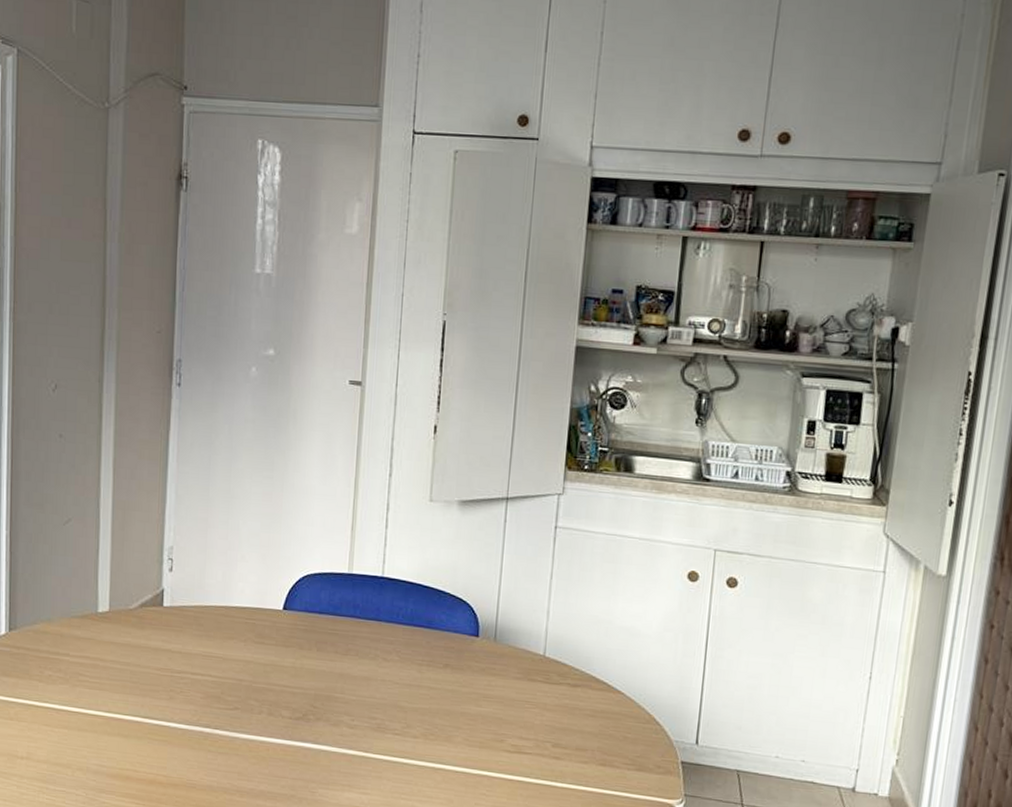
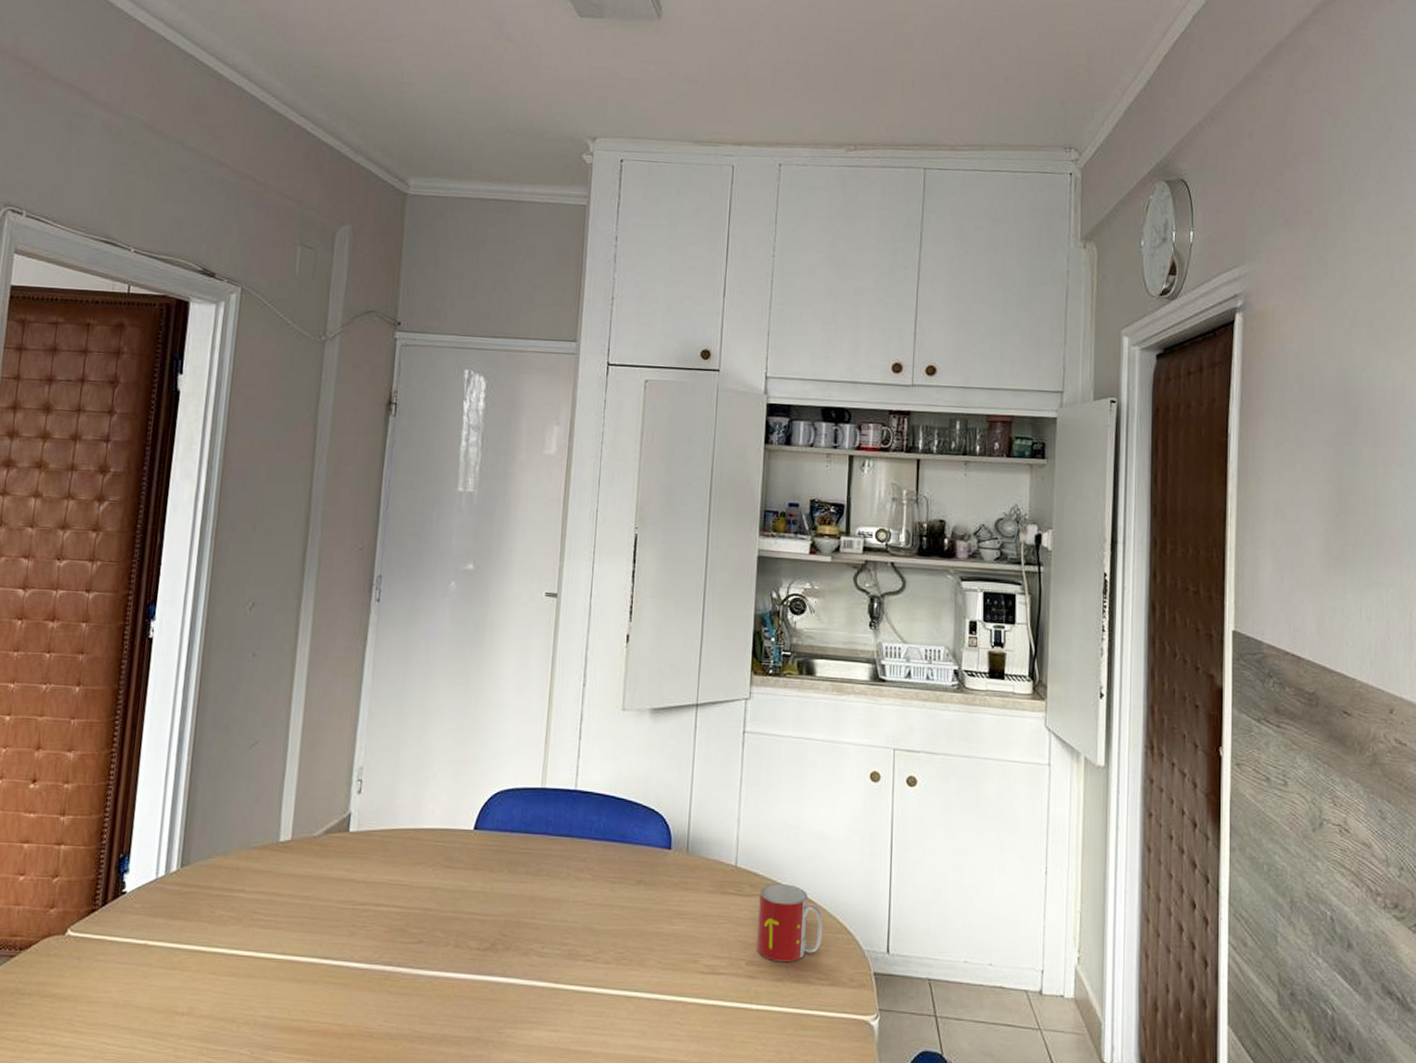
mug: none [563,674,632,747] -> present [757,884,823,963]

